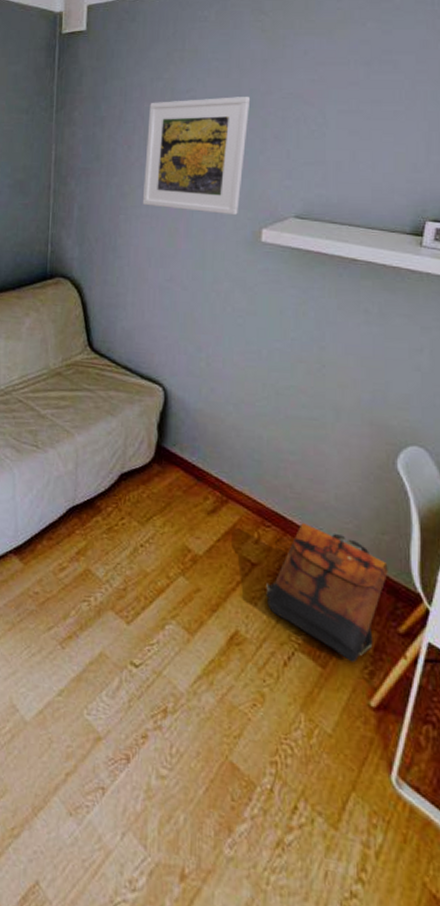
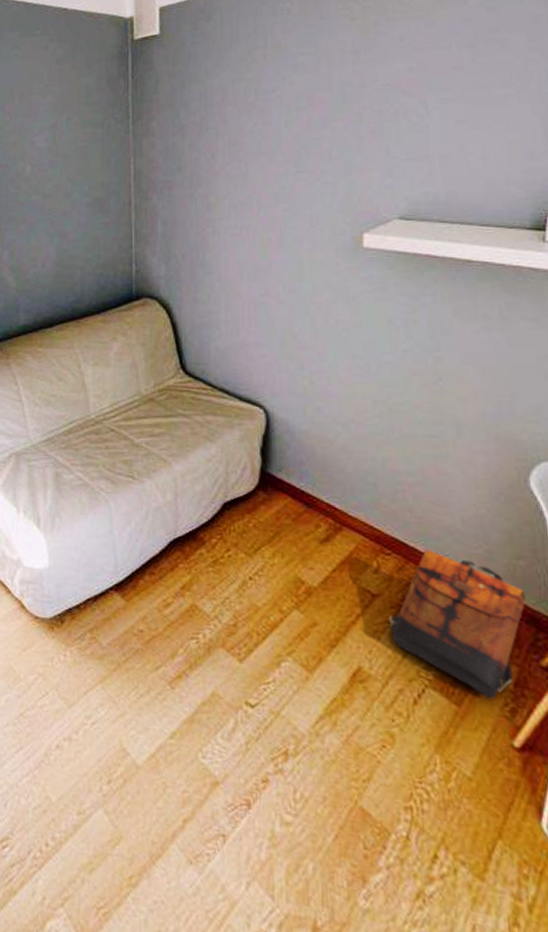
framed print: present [142,97,251,216] -> none [230,92,343,221]

